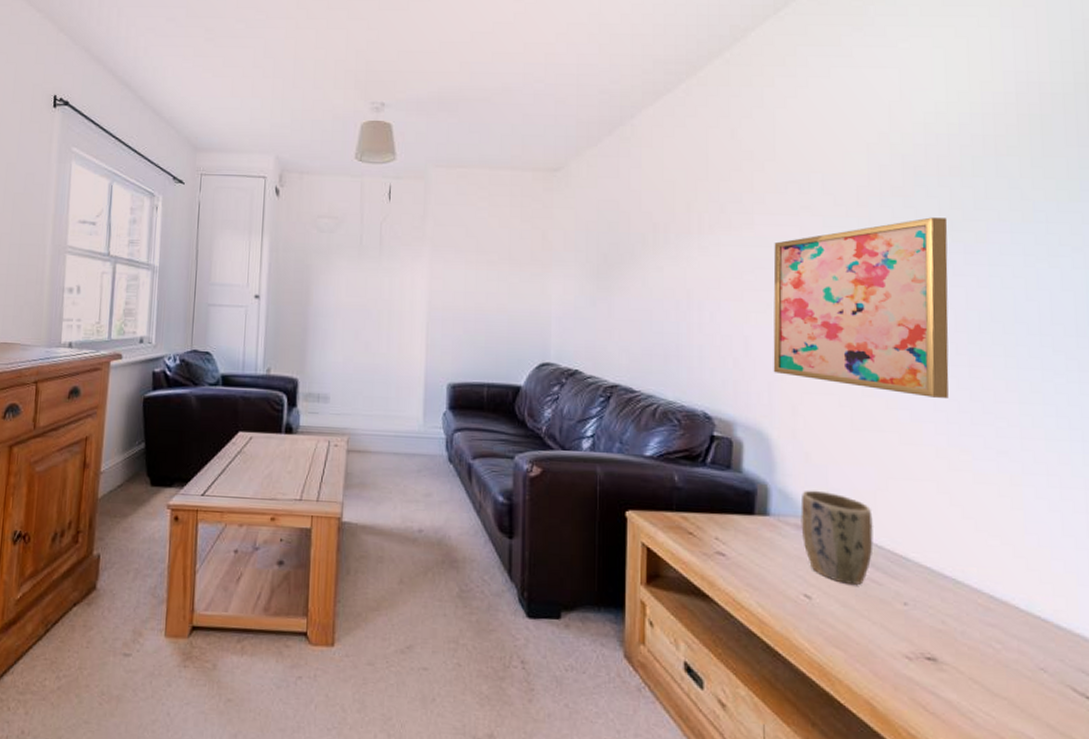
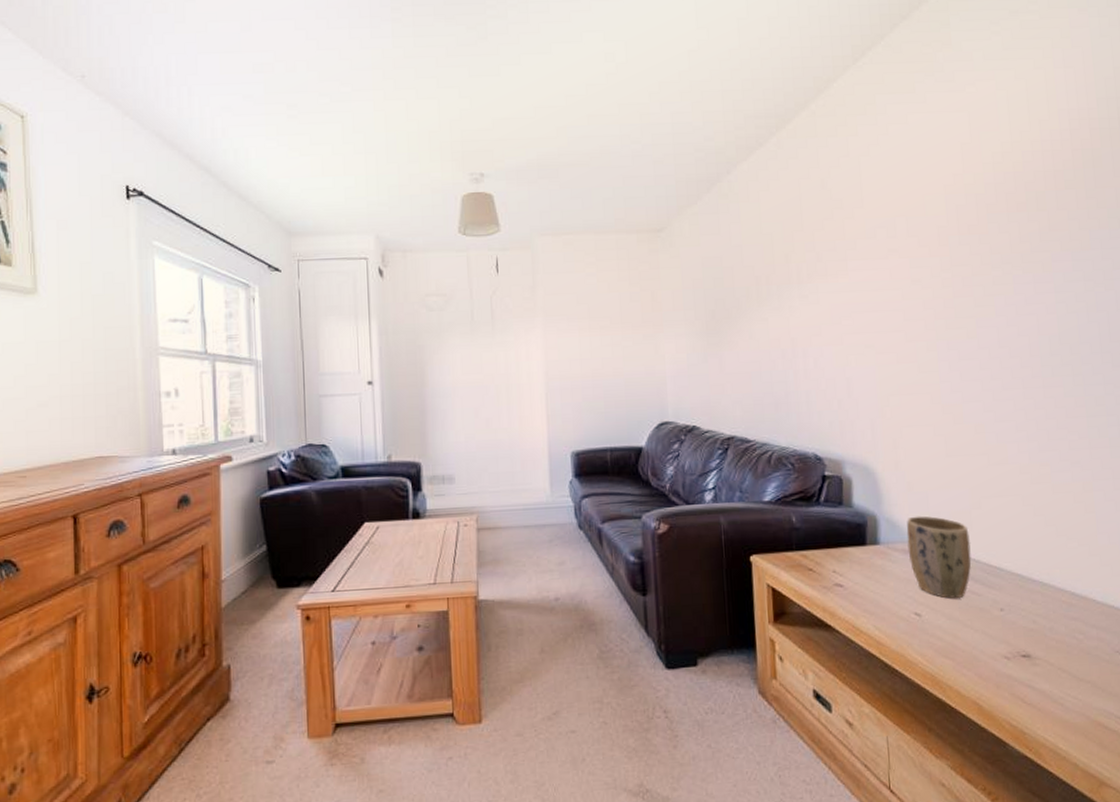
wall art: present [773,217,949,398] -> none [867,251,1028,419]

